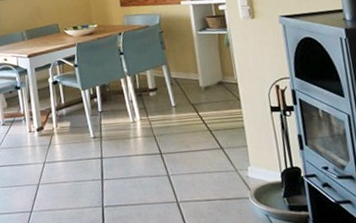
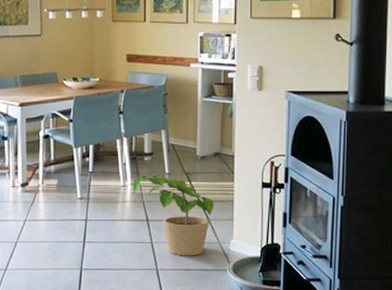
potted plant: none [141,108,226,187] -> present [132,174,214,256]

